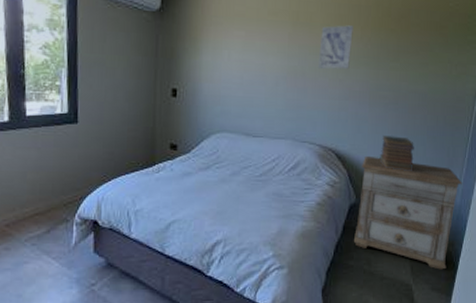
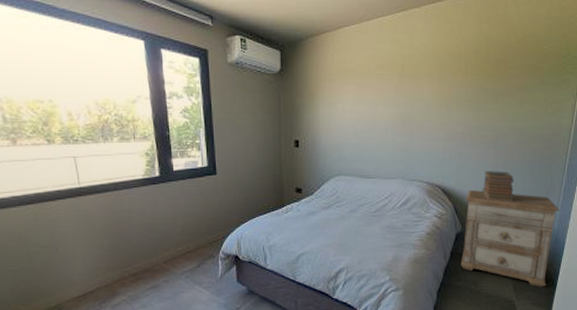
wall art: present [319,25,353,70] -> none [424,73,454,114]

